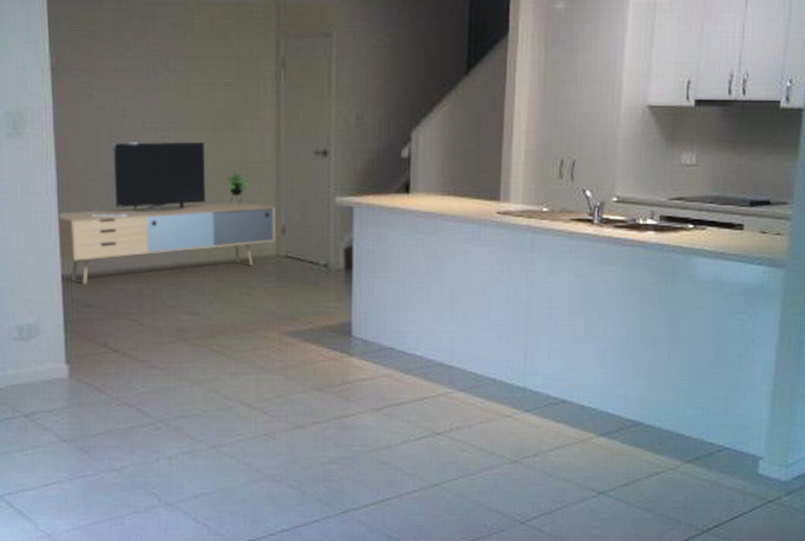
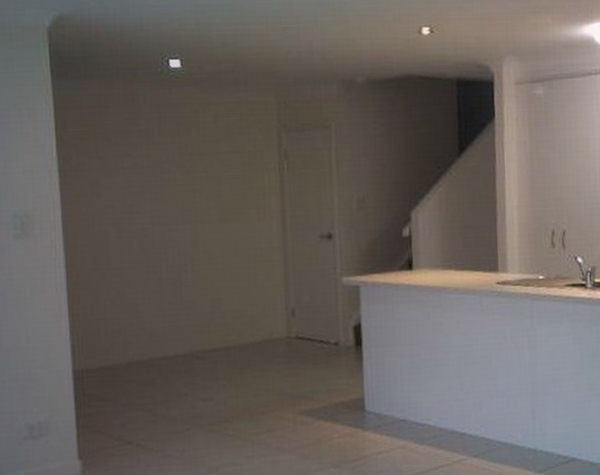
media console: present [57,141,277,284] -> none [67,232,287,378]

